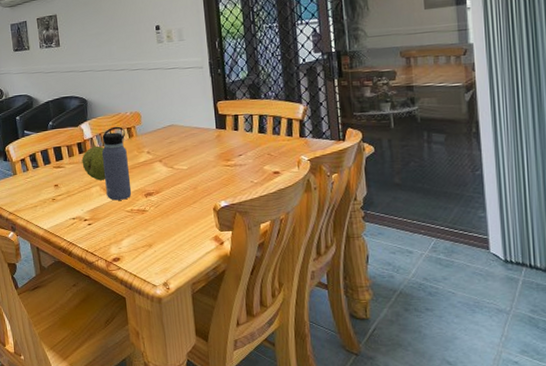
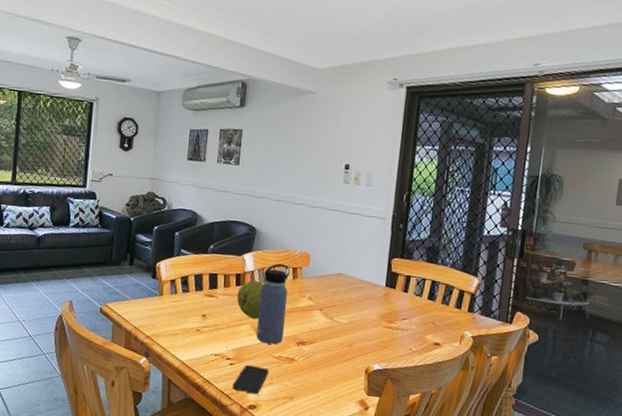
smartphone: none [94,222,125,248] -> present [232,364,269,395]

